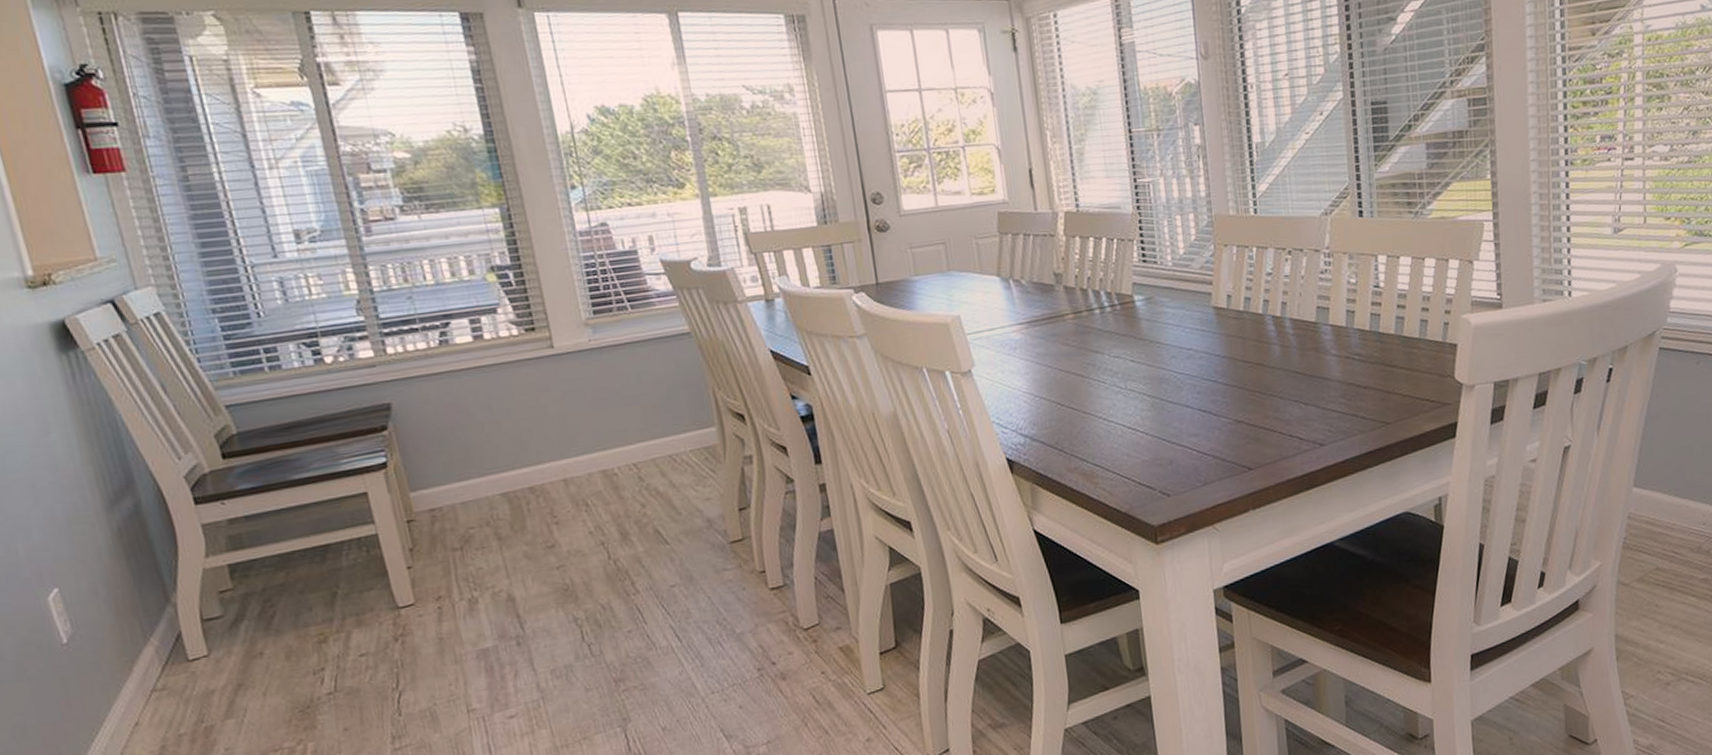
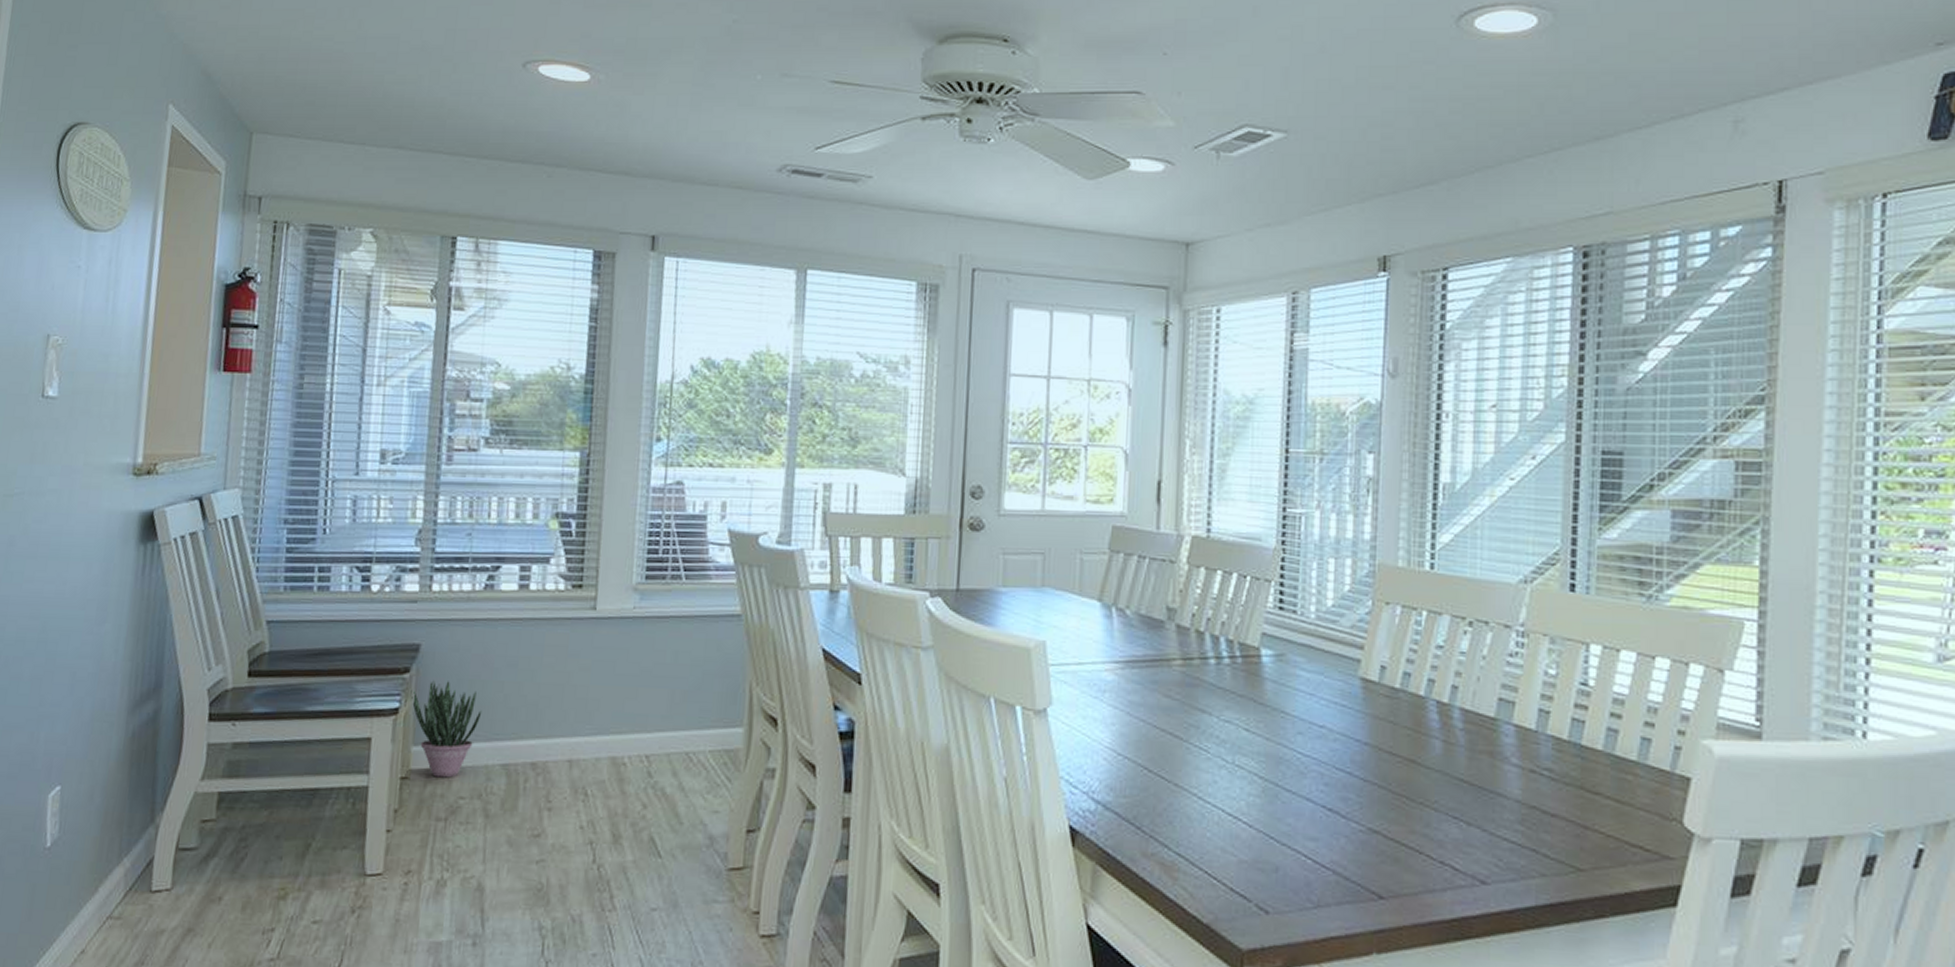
potted plant: none [393,431,470,515] -> present [410,680,482,778]

